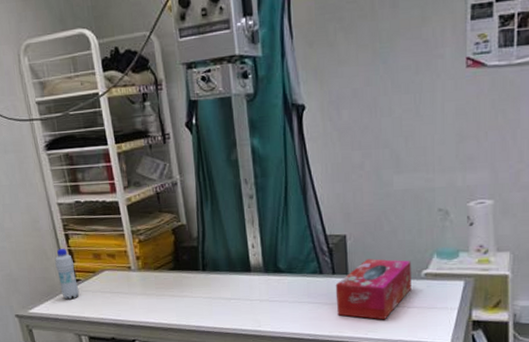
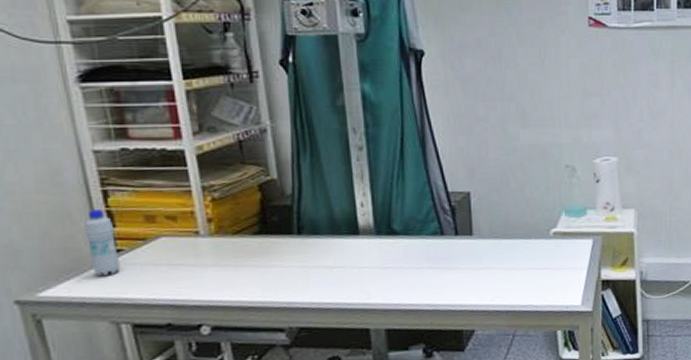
tissue box: present [335,259,412,320] -> none [458,217,540,284]

